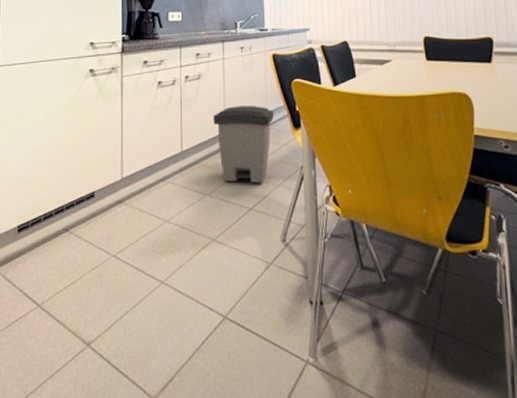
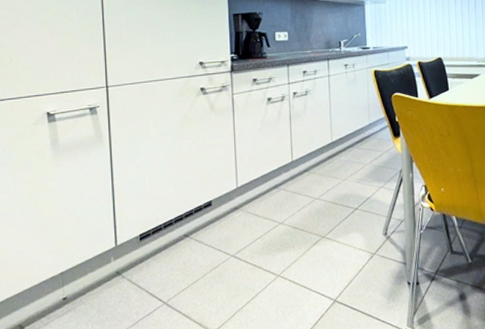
trash can: present [213,106,274,183] -> none [321,118,376,186]

